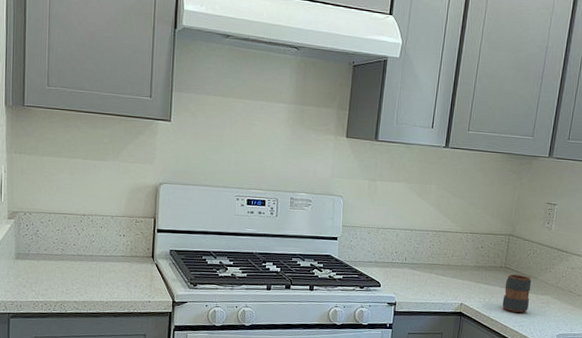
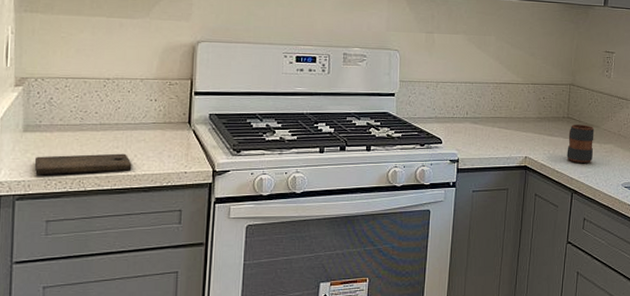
cutting board: none [24,281,104,298] -> present [34,153,132,175]

